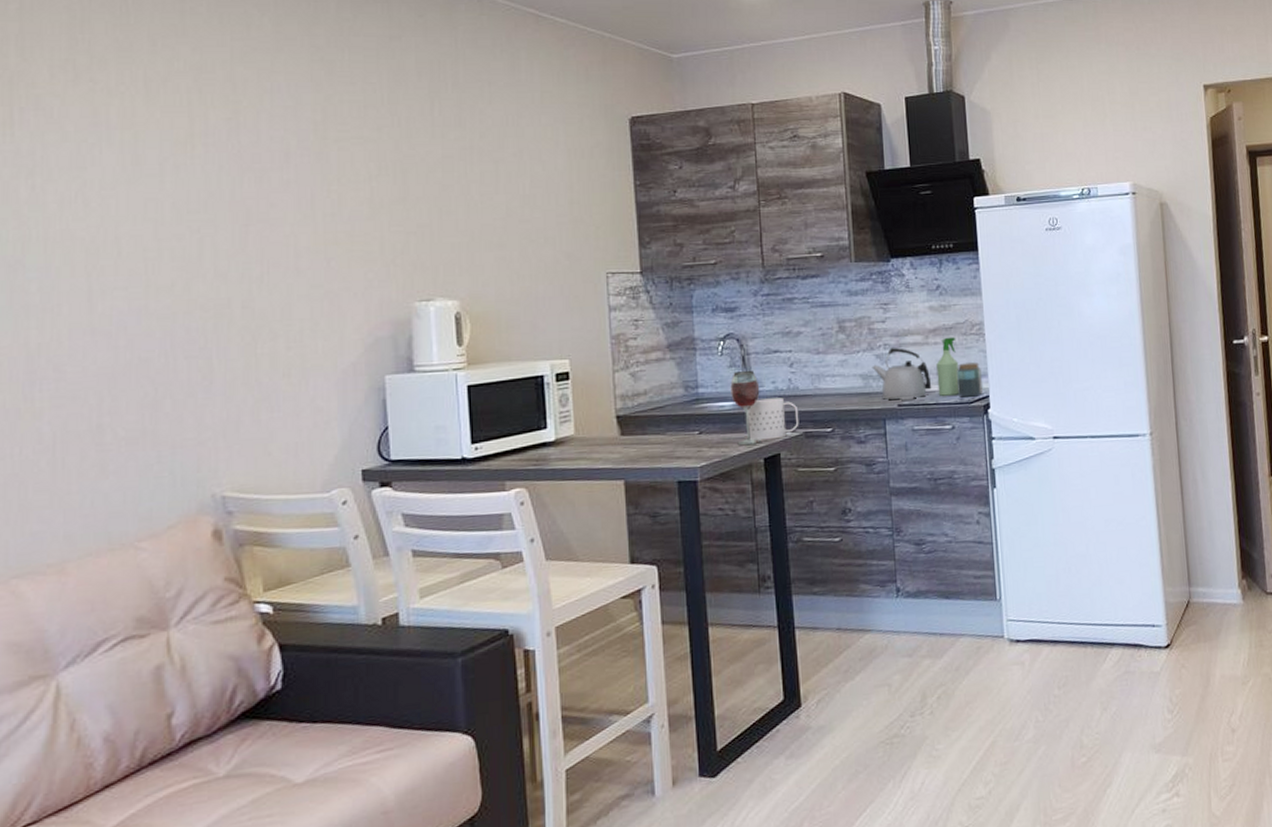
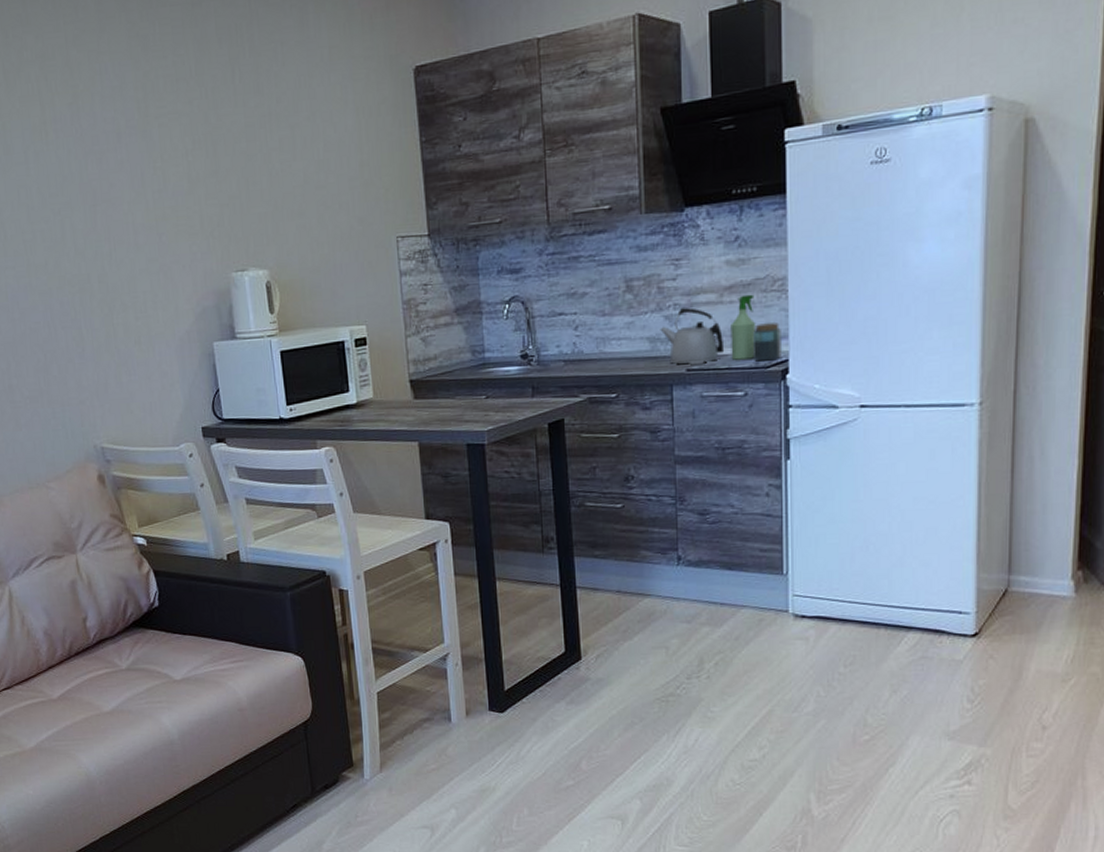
wineglass: present [730,370,761,445] -> none [515,333,545,410]
mug: present [748,397,799,441] -> none [532,362,583,406]

